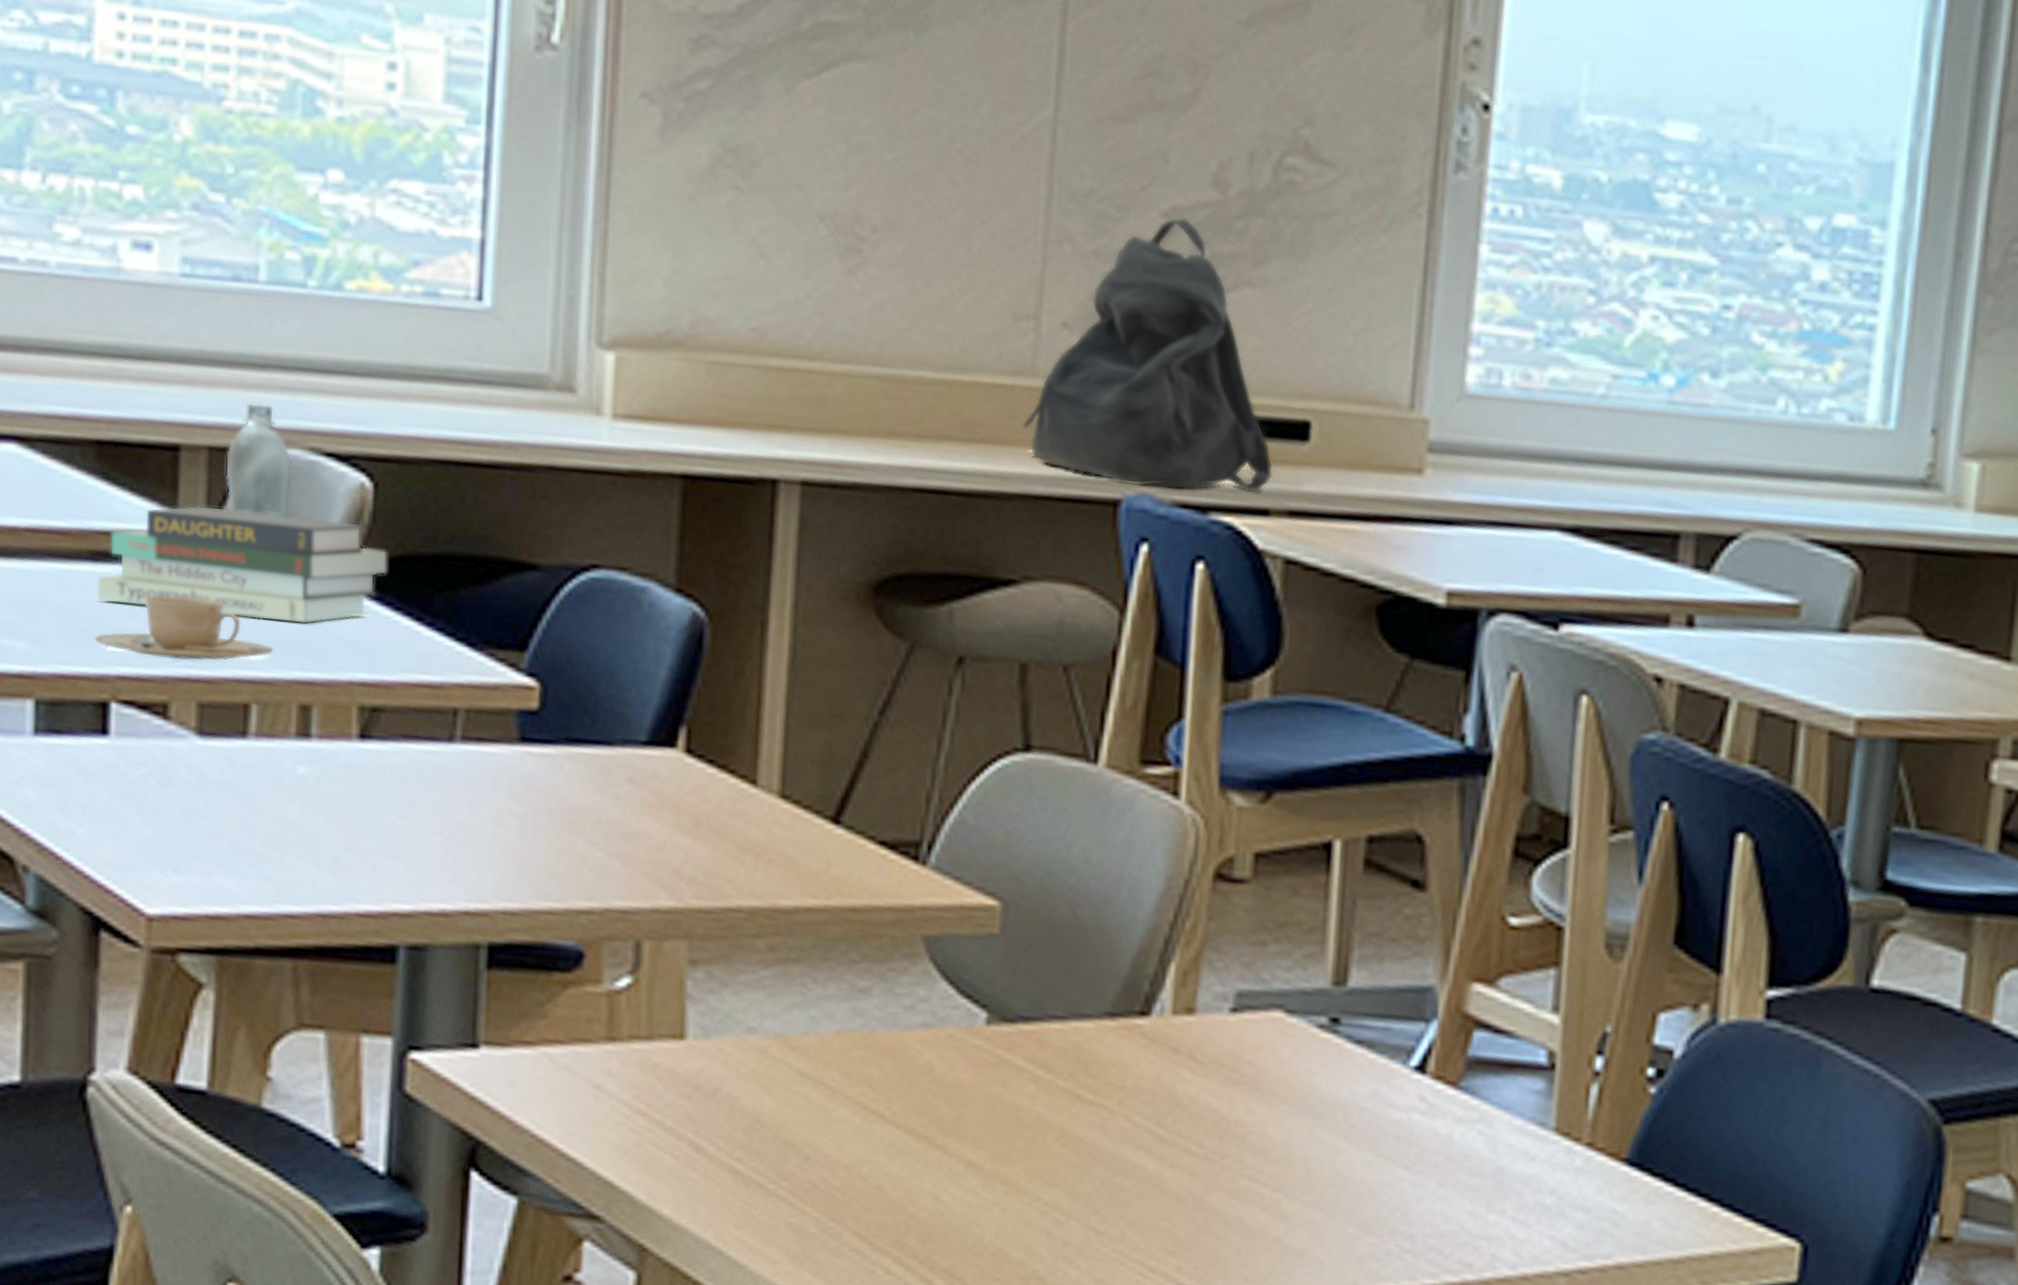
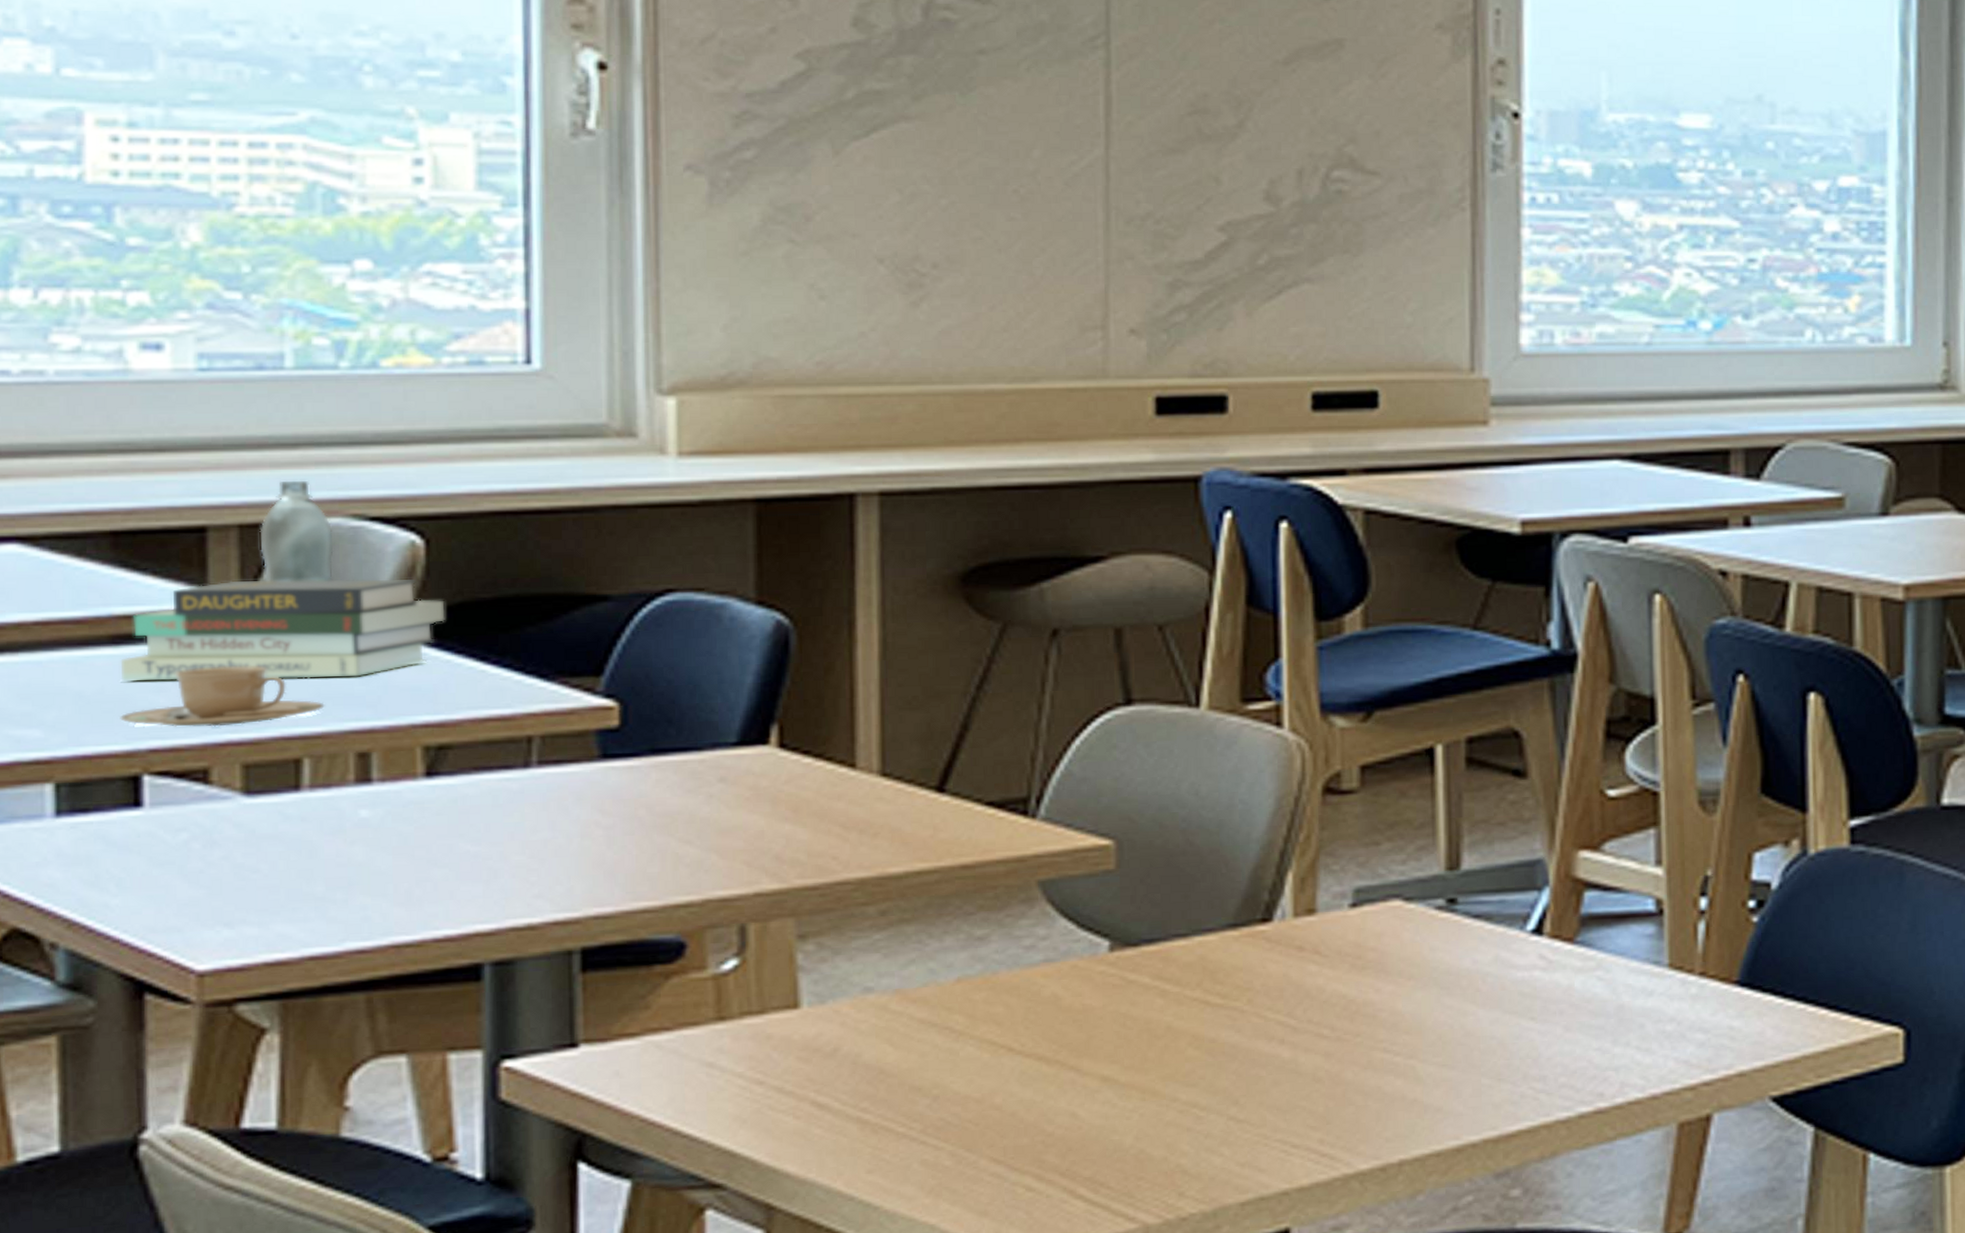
backpack: present [1022,217,1274,492] -> none [1098,229,1347,462]

